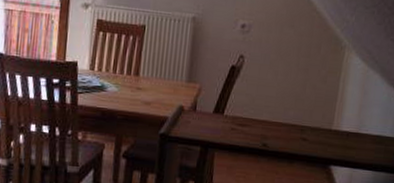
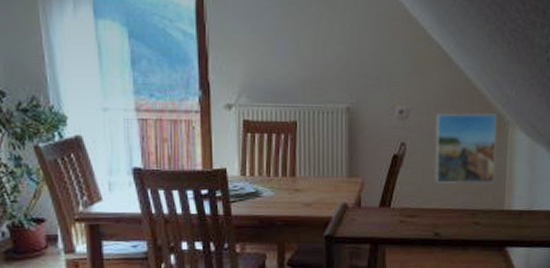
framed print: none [269,30,335,102] -> present [436,112,497,184]

